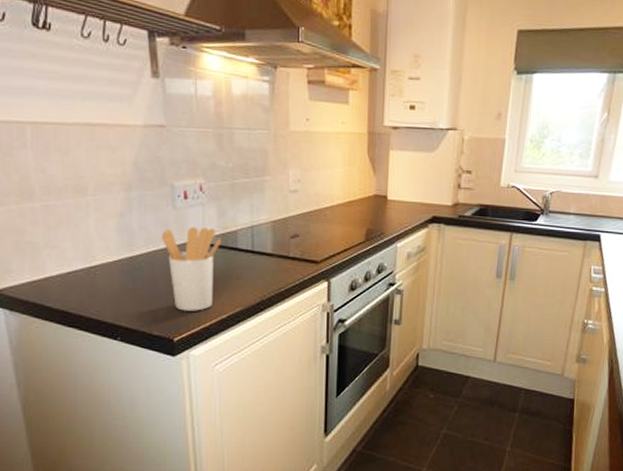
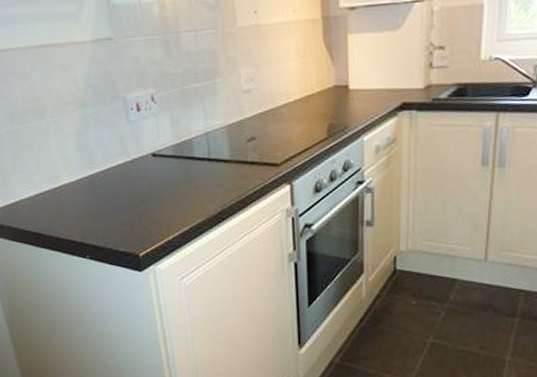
utensil holder: present [162,227,221,311] -> none [119,138,177,225]

